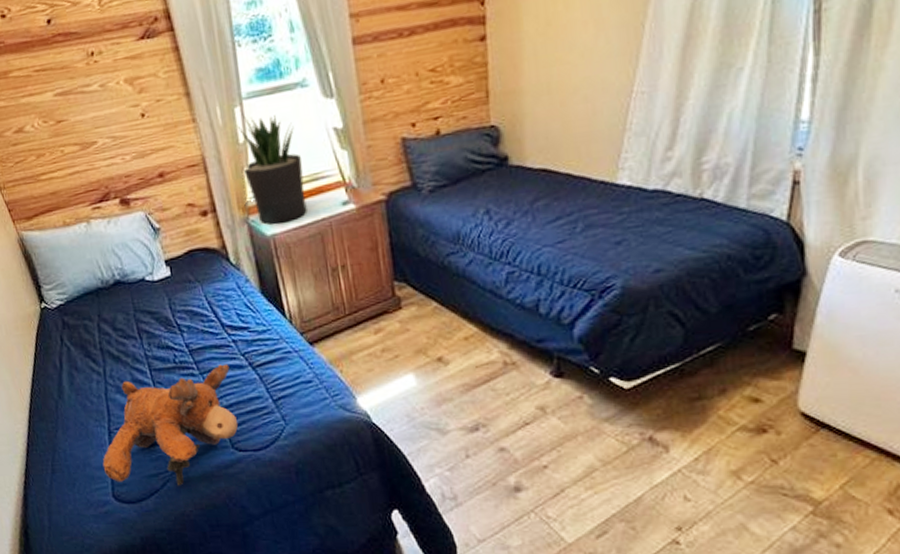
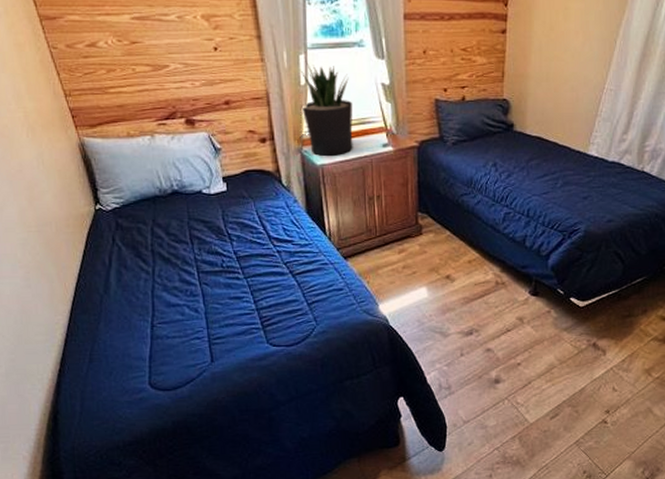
stuffed animal: present [102,364,239,486] -> none [142,270,275,376]

